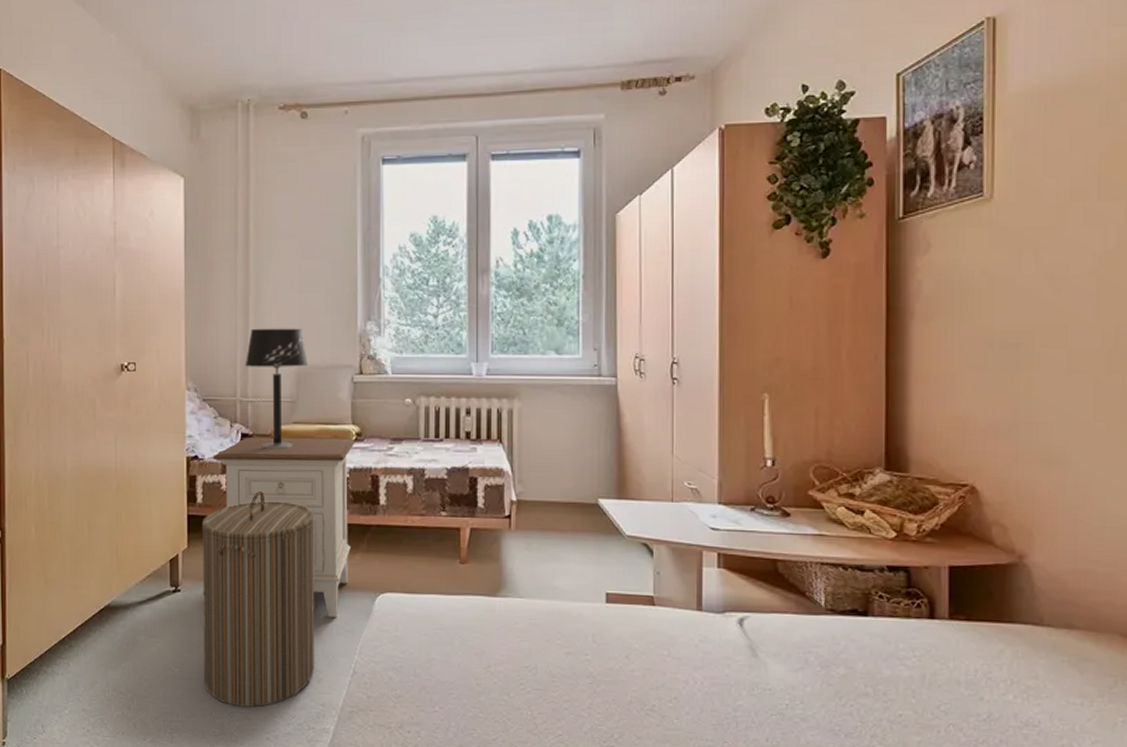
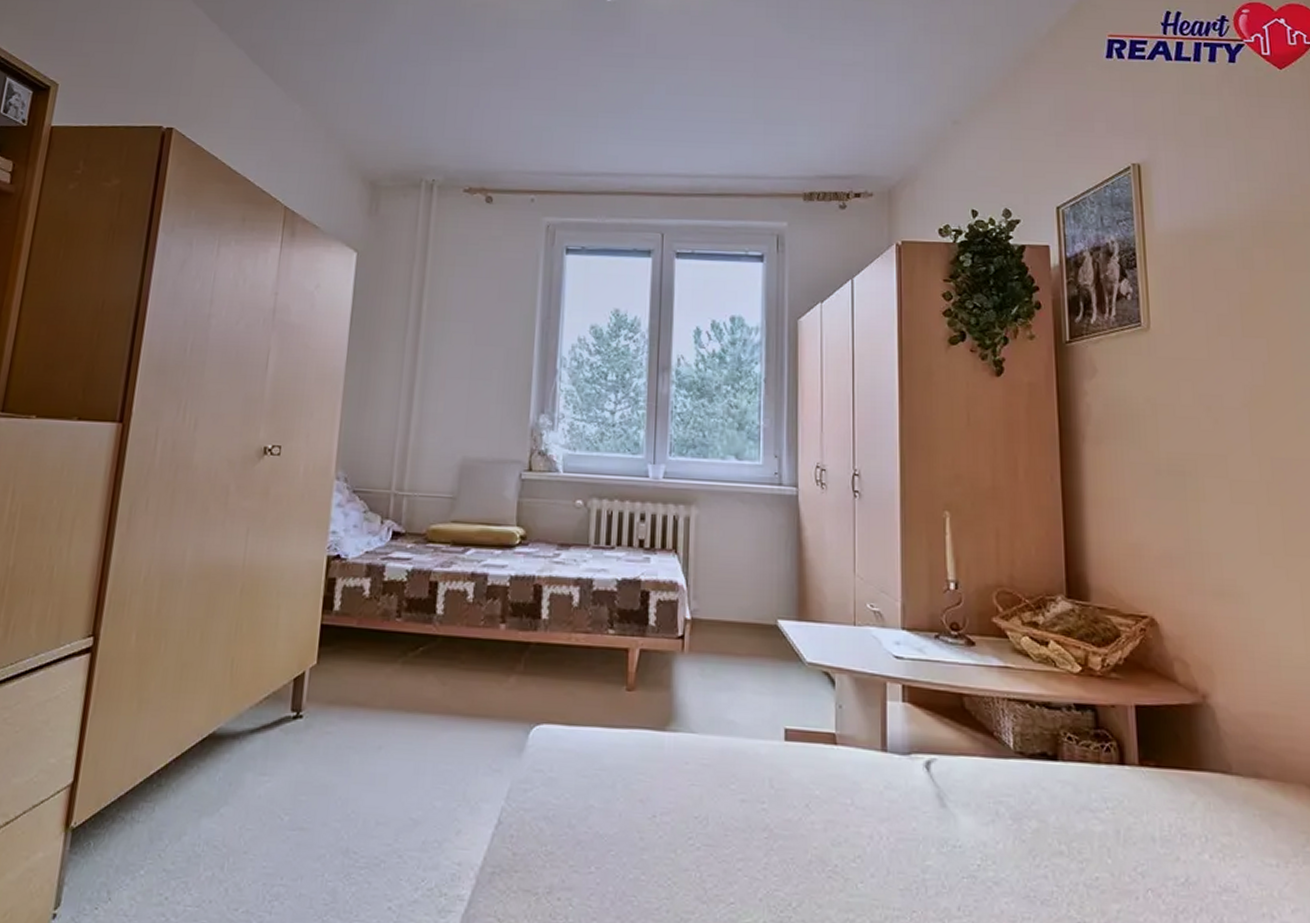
laundry hamper: present [201,490,315,707] -> none [319,597,467,867]
nightstand: present [212,437,355,617] -> none [357,536,518,753]
table lamp: present [244,328,308,449] -> none [403,415,473,551]

